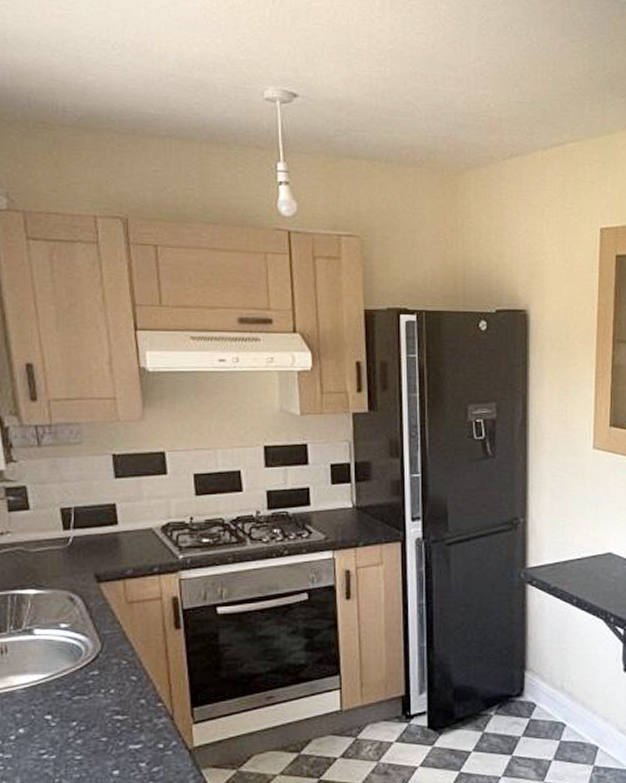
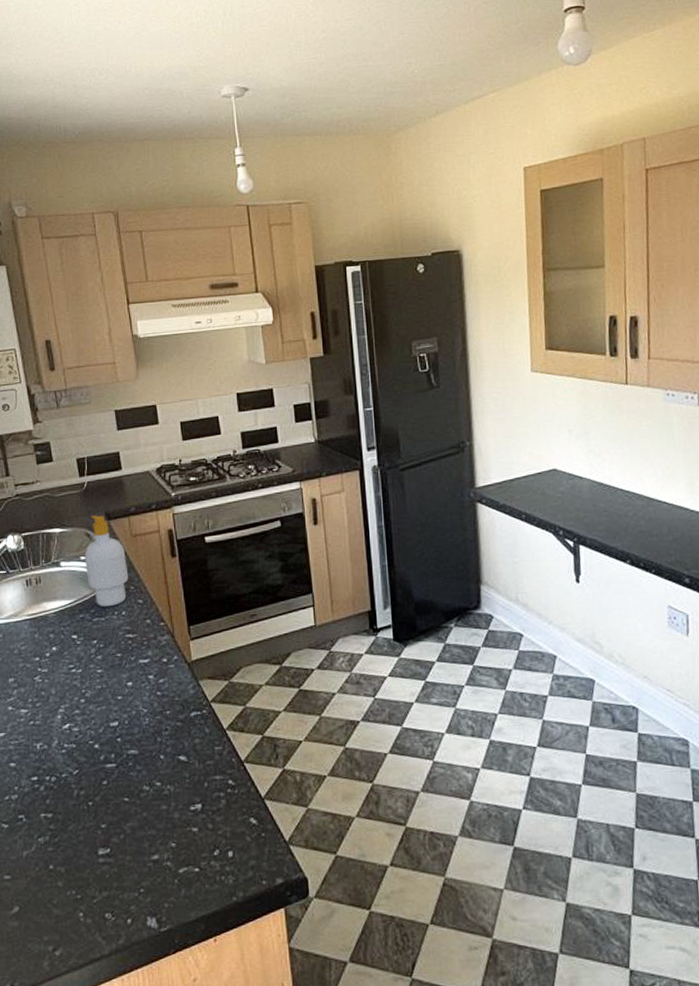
soap bottle: none [65,576,121,684] -> present [84,515,129,607]

